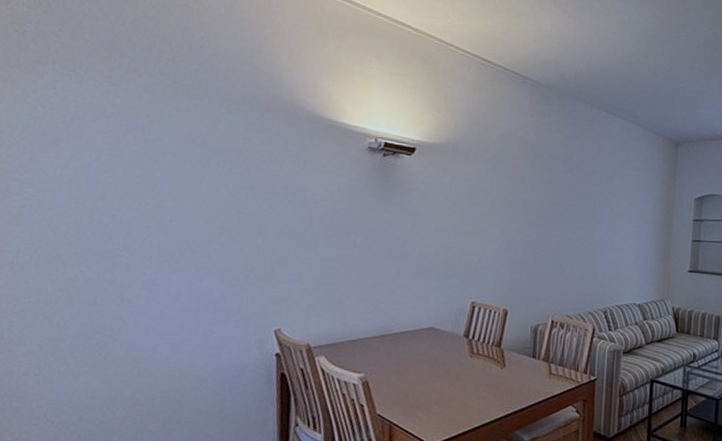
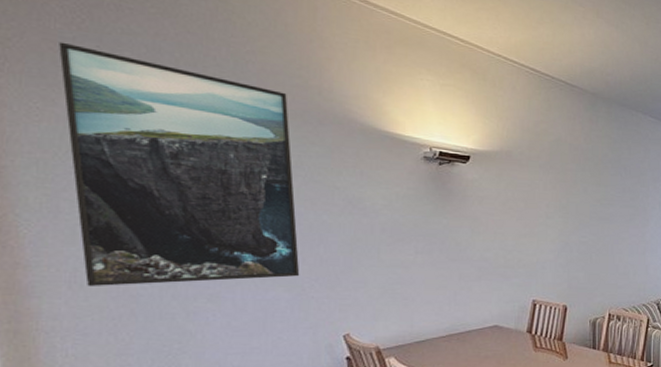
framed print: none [23,24,238,269] -> present [59,41,300,286]

